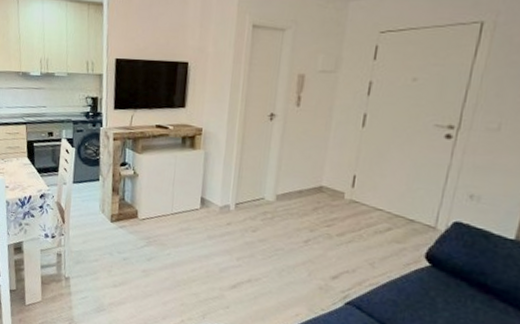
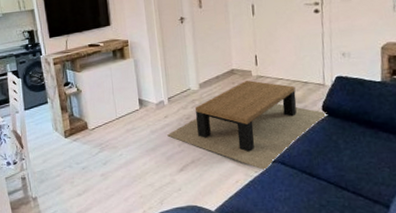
coffee table: none [226,202,431,311] -> present [167,80,327,171]

